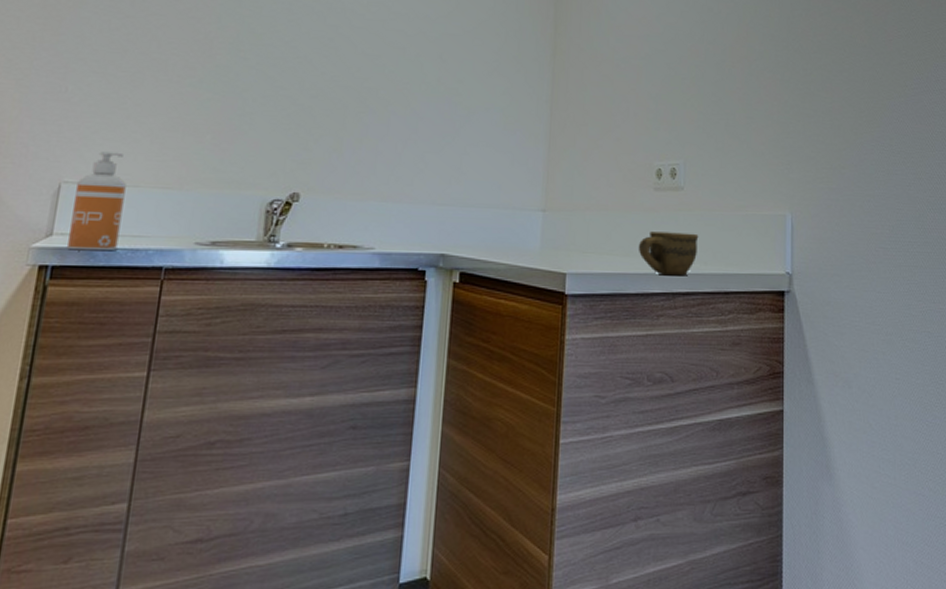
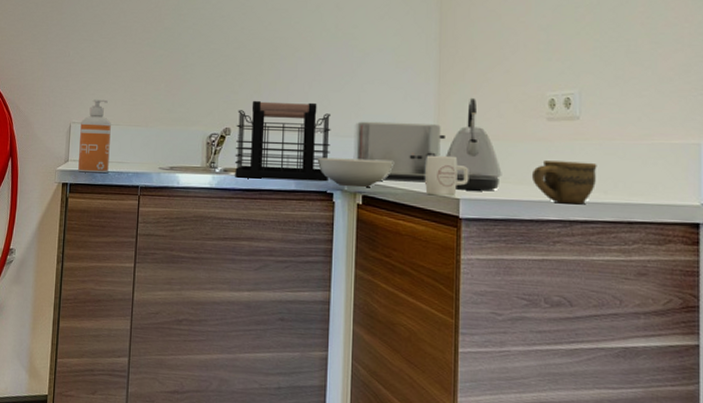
dish rack: none [302,160,427,258] -> present [234,100,331,182]
bowl: none [408,229,496,264] -> present [317,157,393,188]
toaster: none [451,187,553,256] -> present [353,121,445,182]
mug: none [530,226,577,271] -> present [425,155,469,197]
kettle: none [554,164,610,265] -> present [446,97,502,191]

